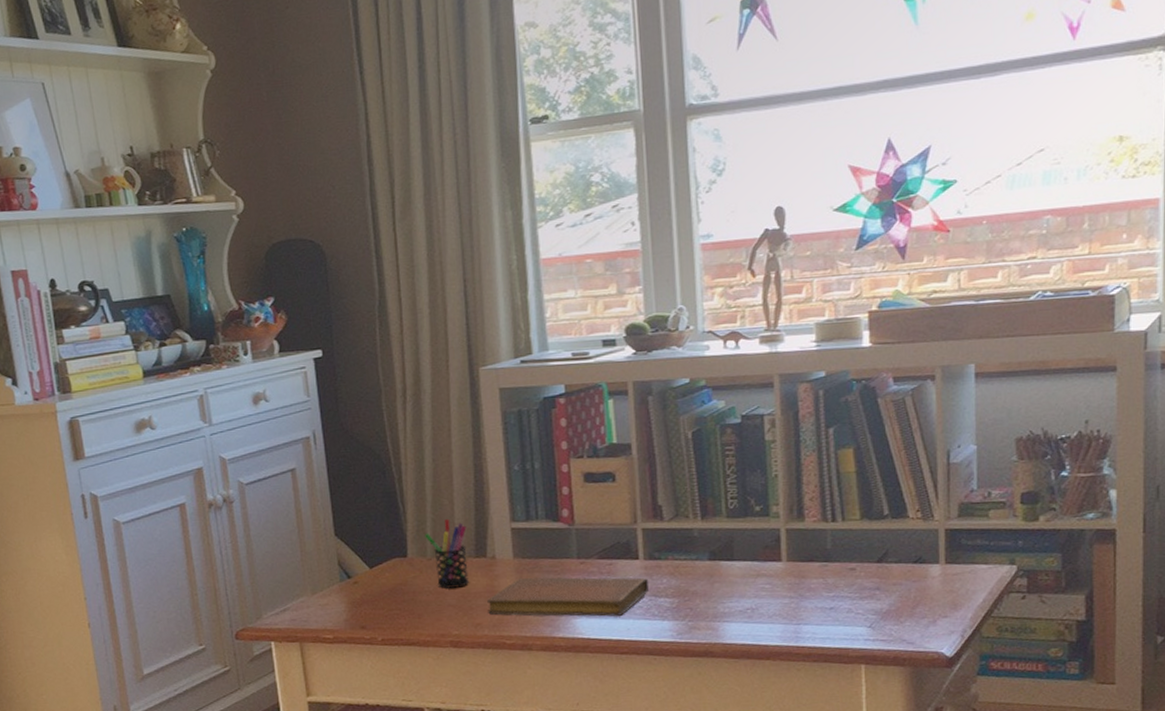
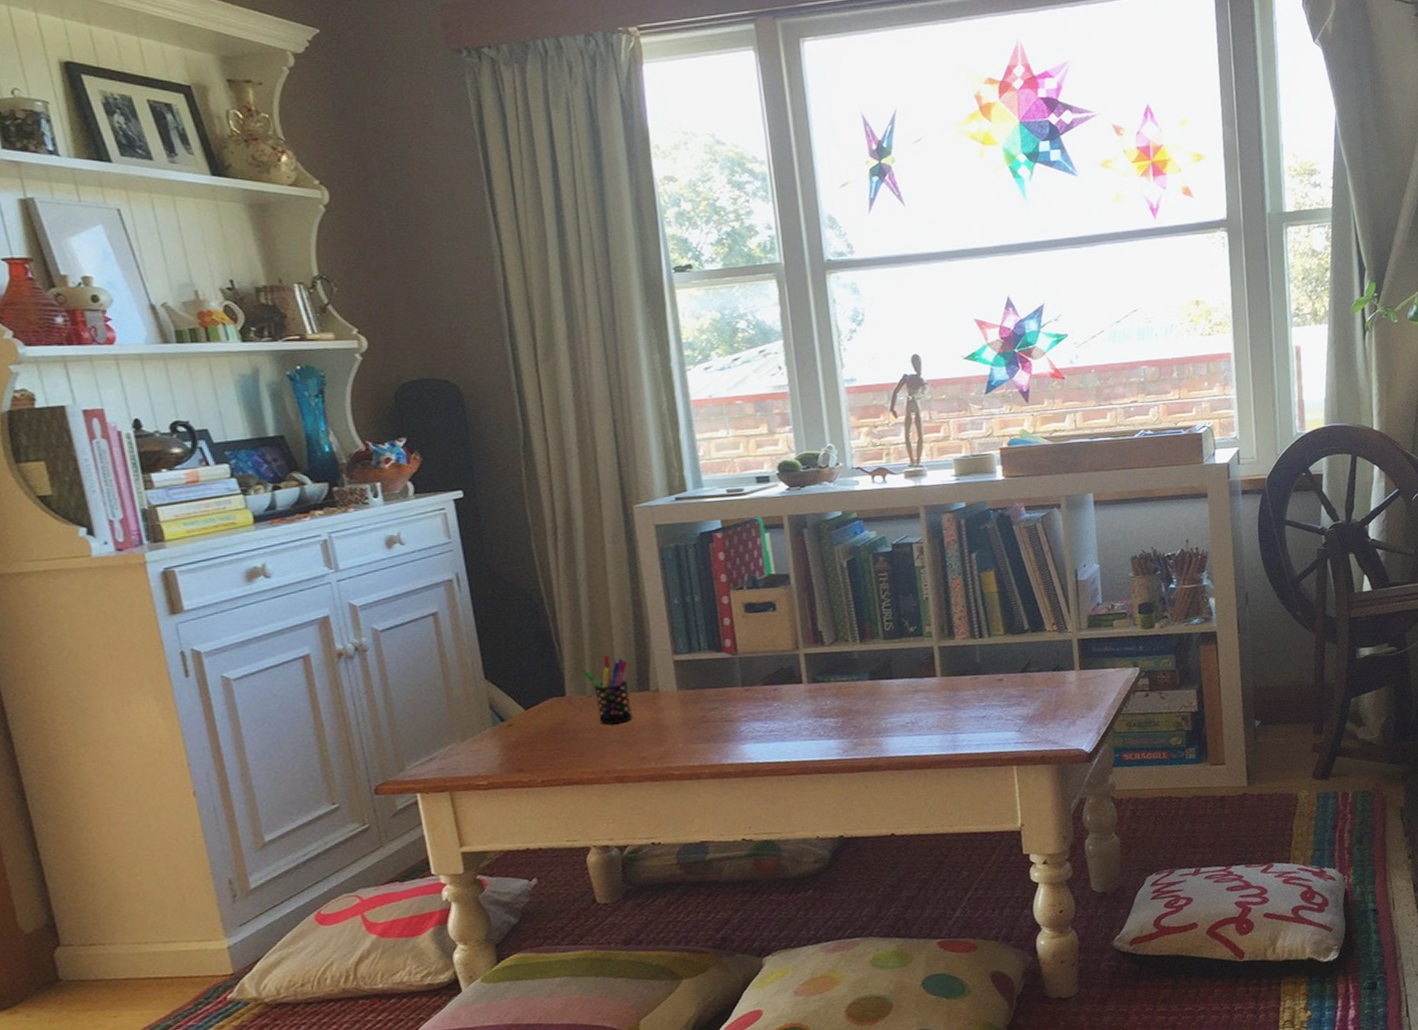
notebook: present [487,577,650,617] -> none [652,700,814,748]

